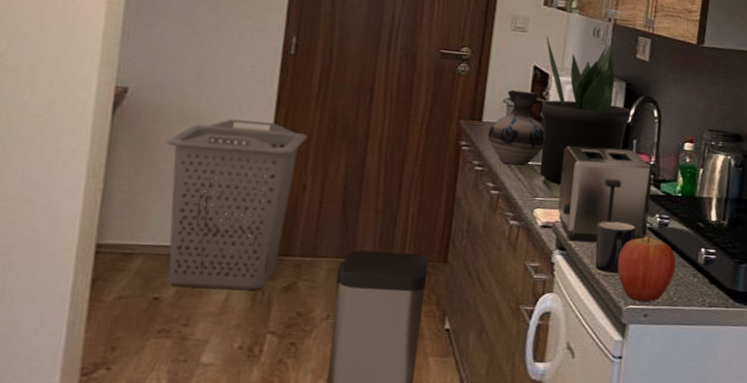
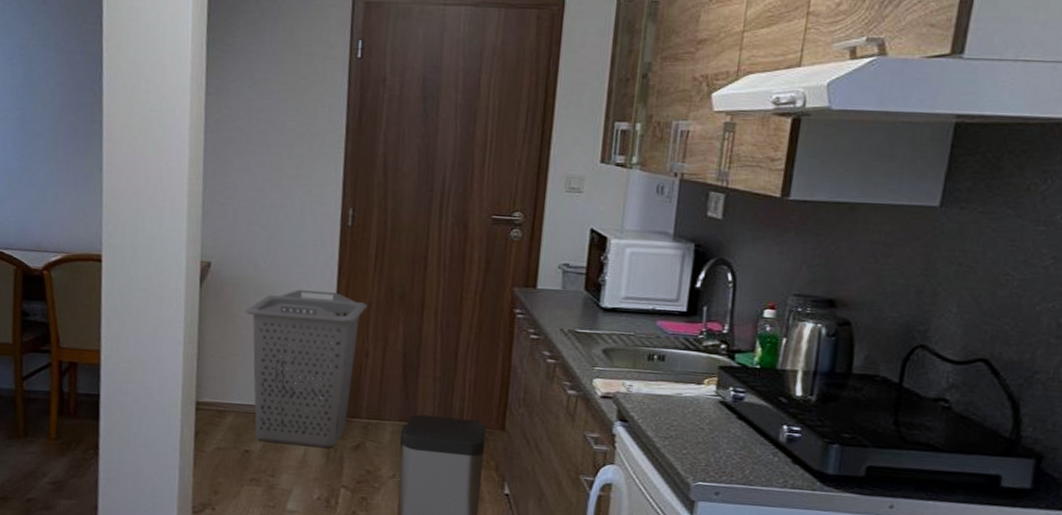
ceramic jug: present [487,89,546,166] -> none [542,254,604,334]
planter: present [539,36,631,185] -> none [598,196,700,355]
toaster: present [557,145,653,243] -> none [618,313,727,415]
mug: present [595,221,637,277] -> none [660,393,707,452]
fruit: present [617,234,676,302] -> none [684,408,753,480]

